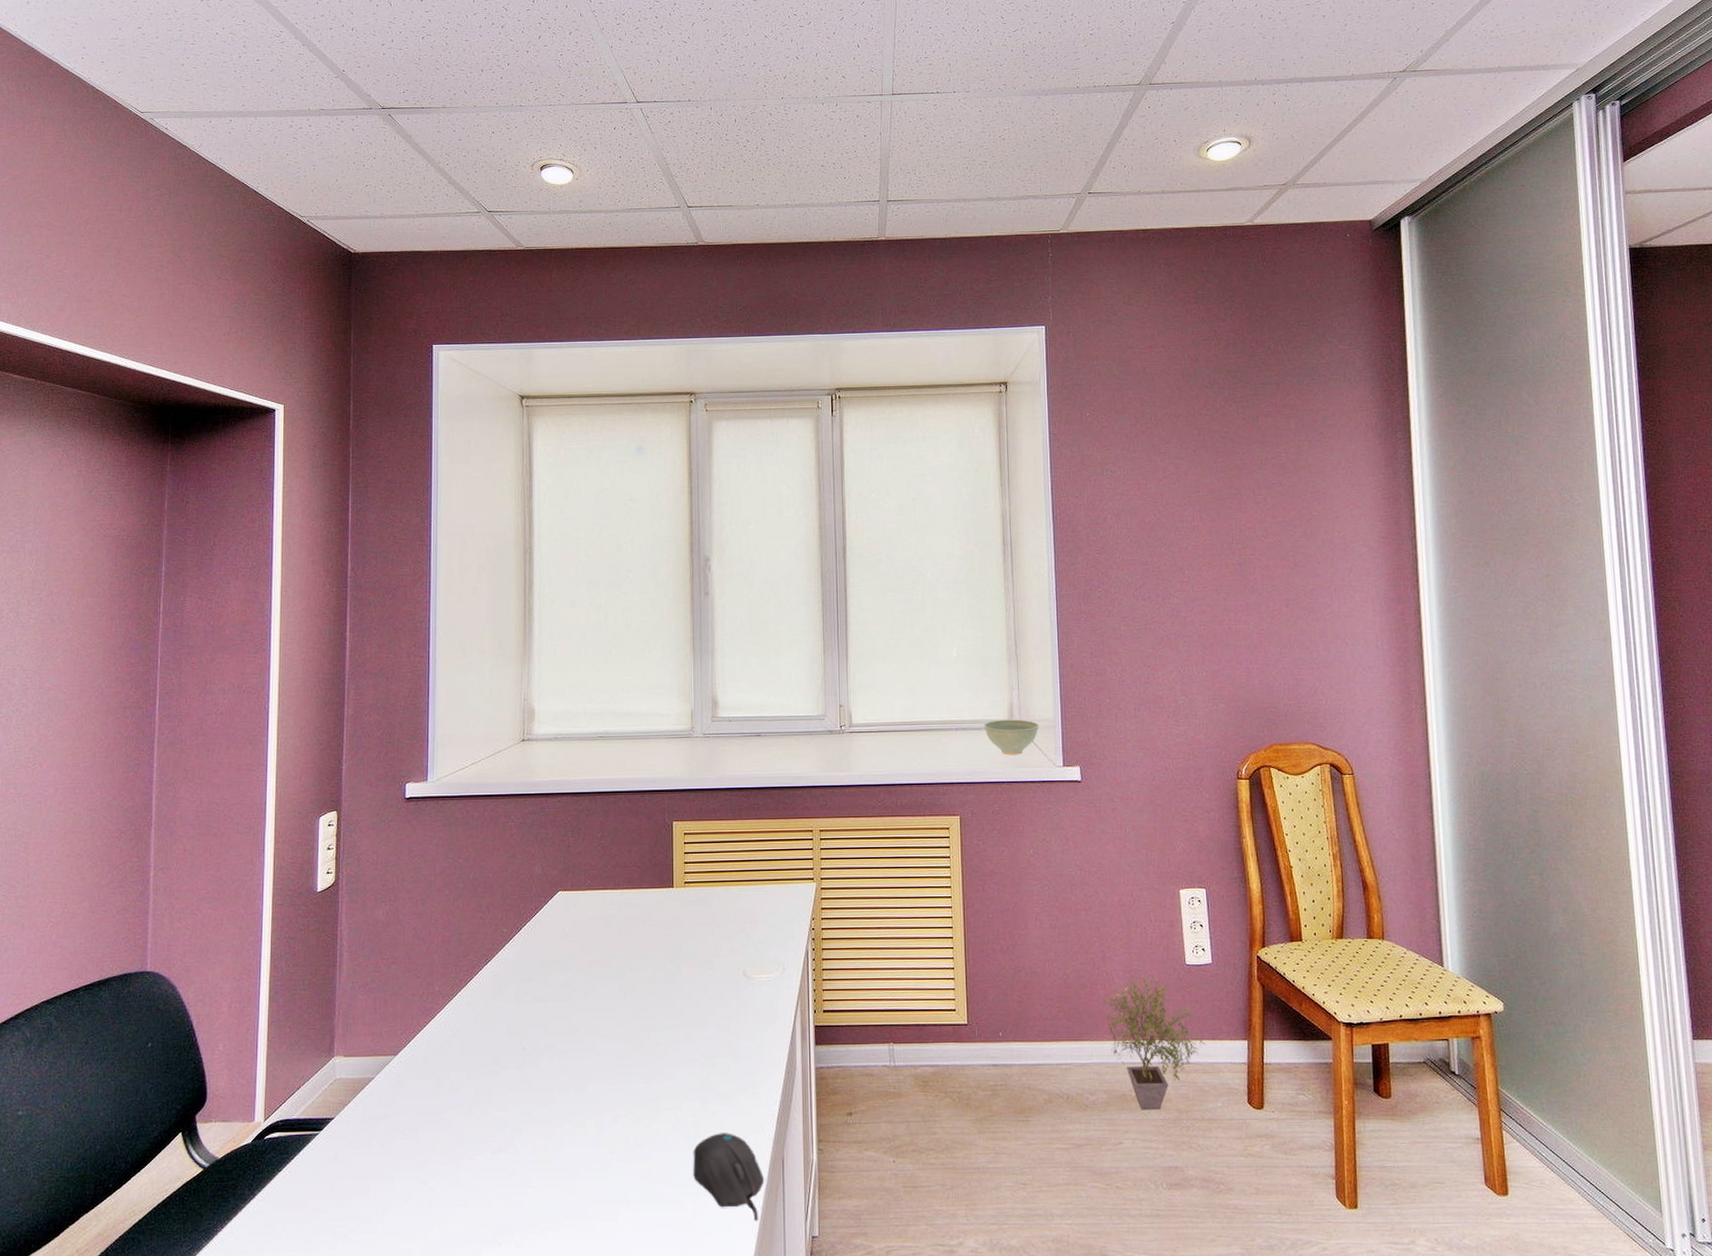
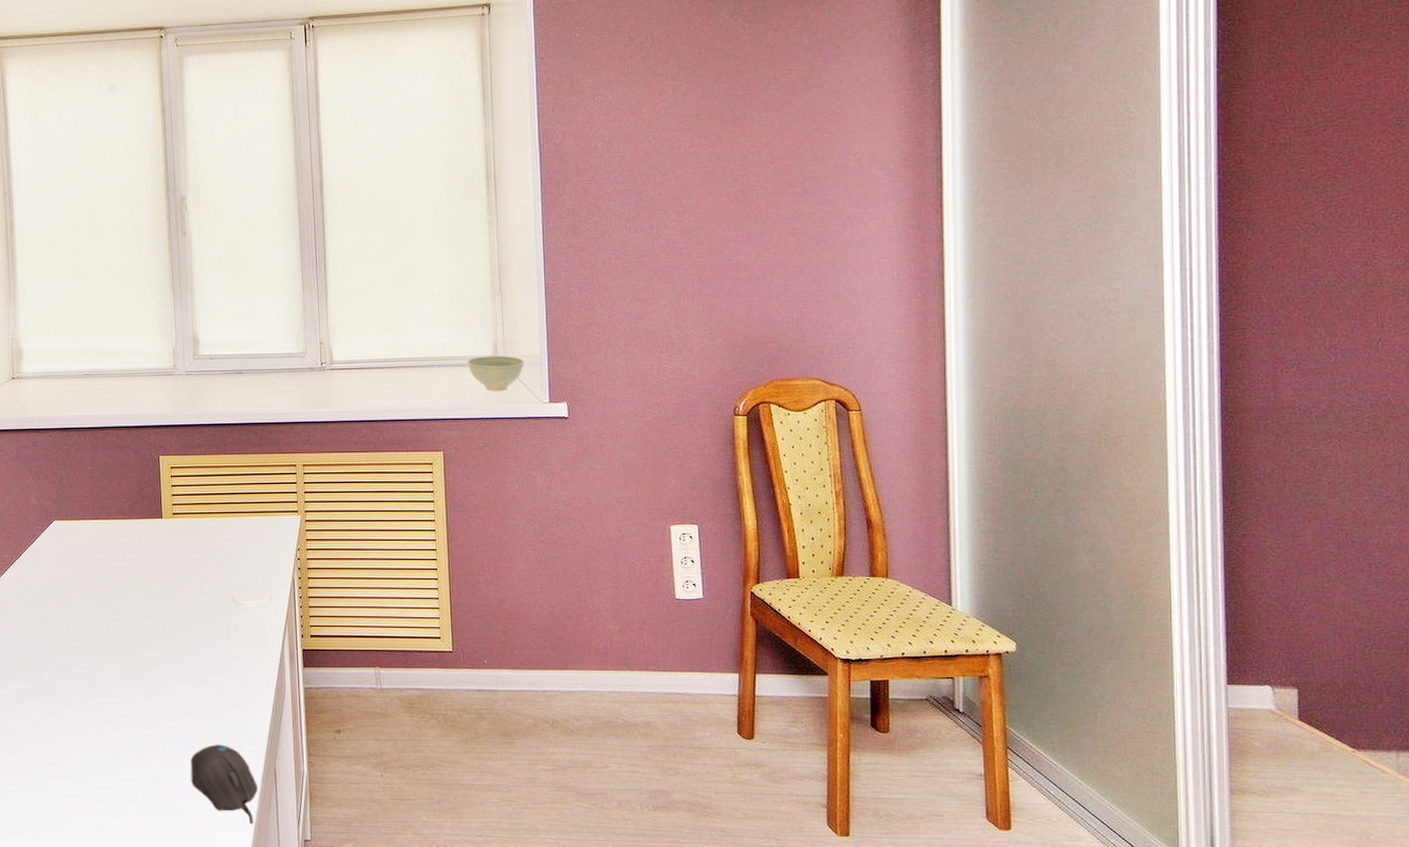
potted plant: present [1097,974,1206,1110] -> none [583,608,695,737]

